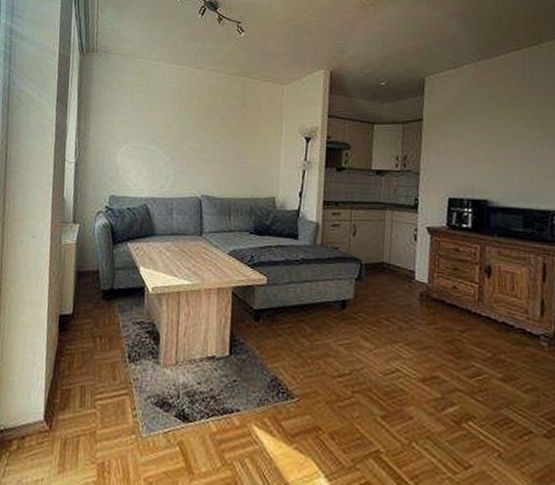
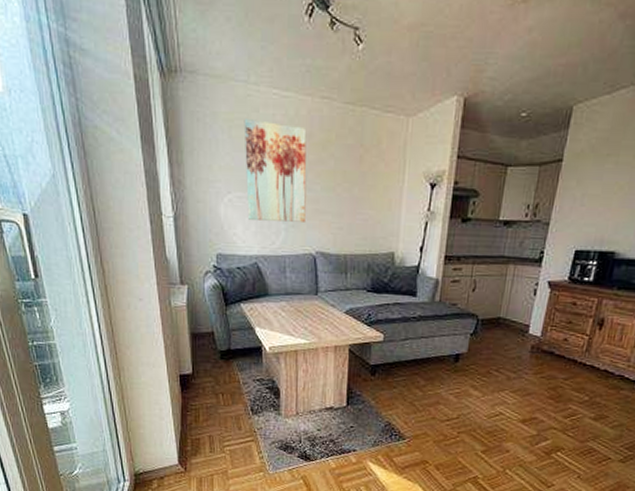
wall art: none [141,86,197,169] -> present [244,119,307,222]

